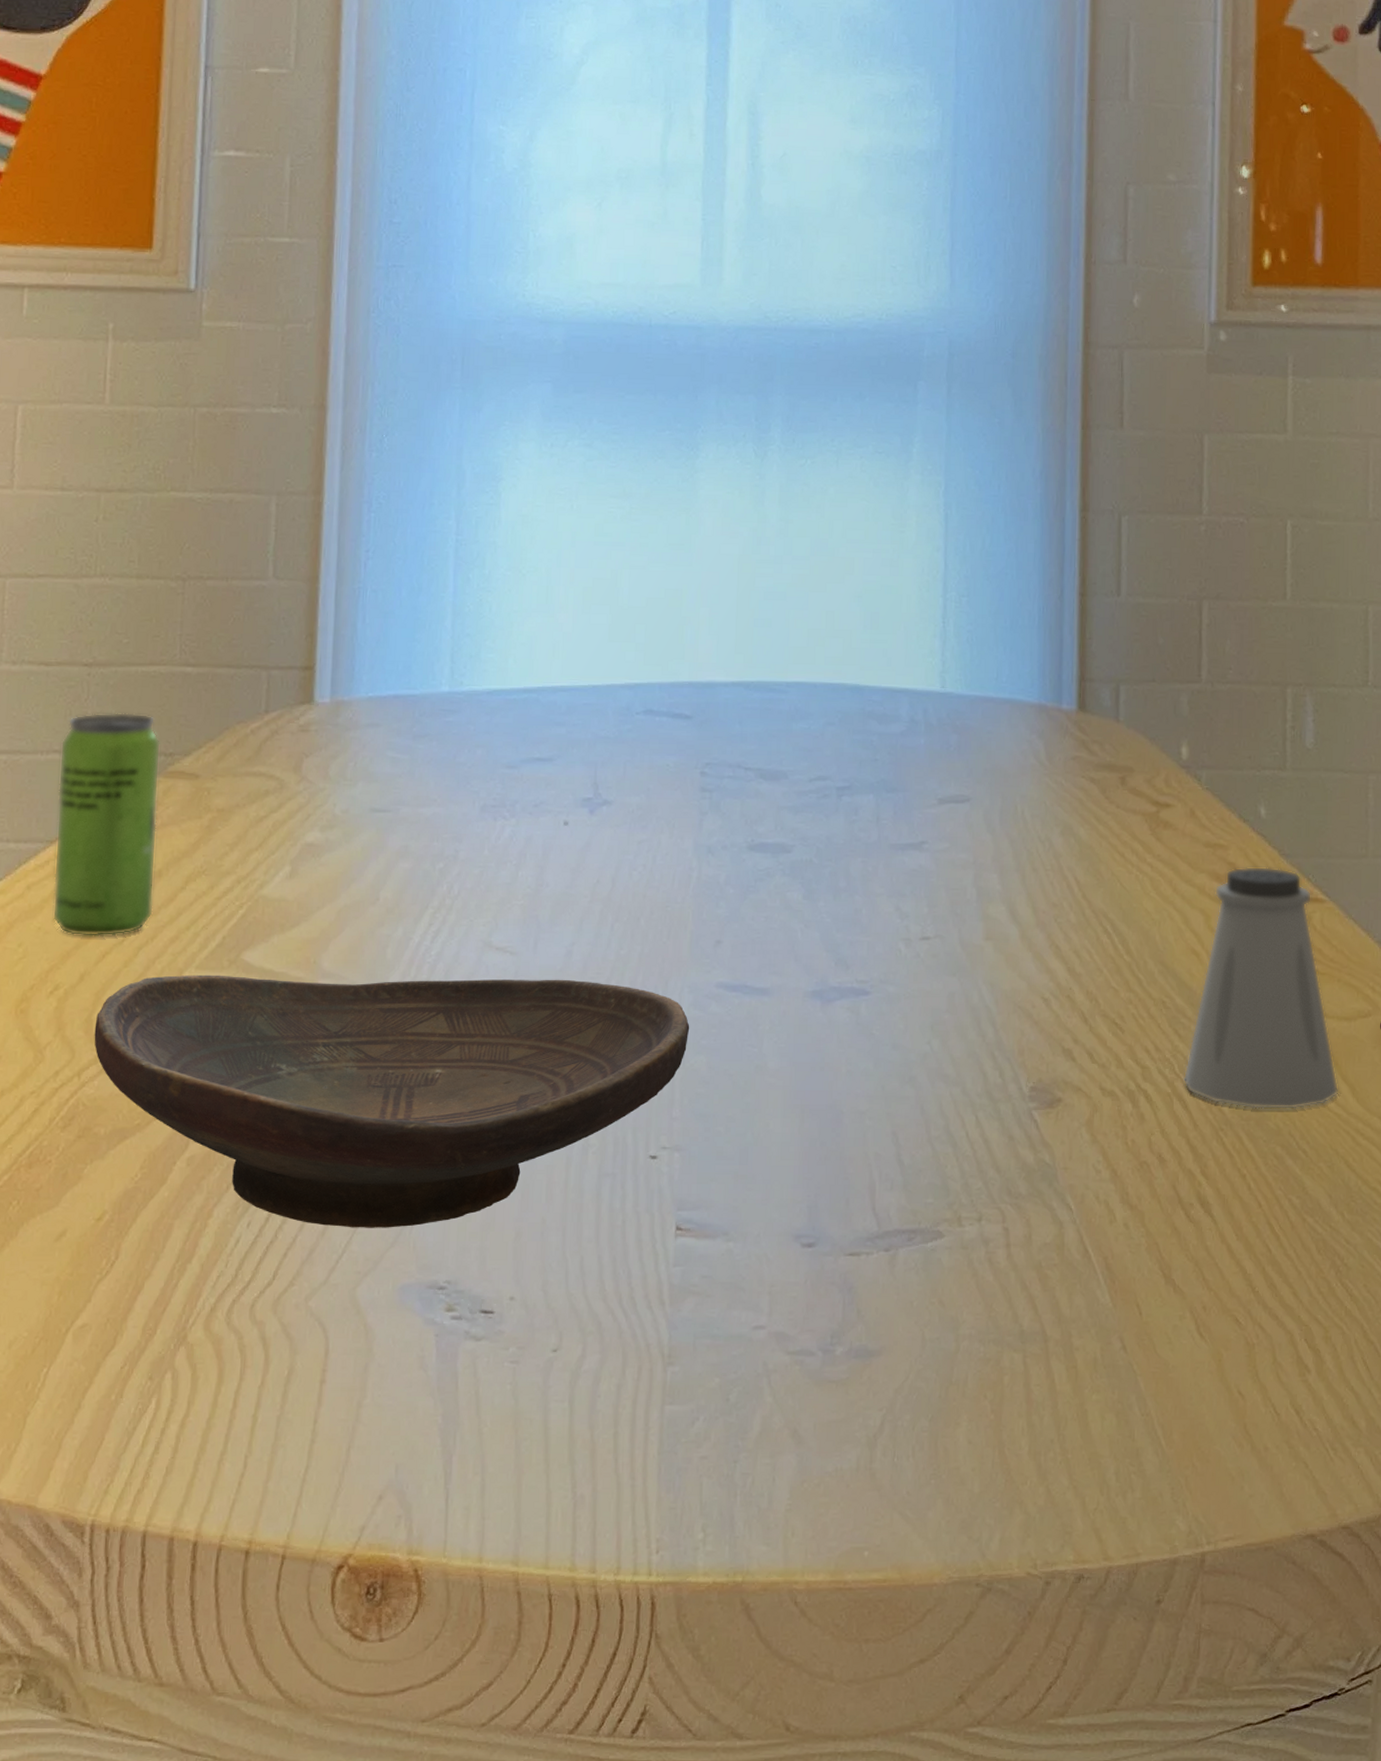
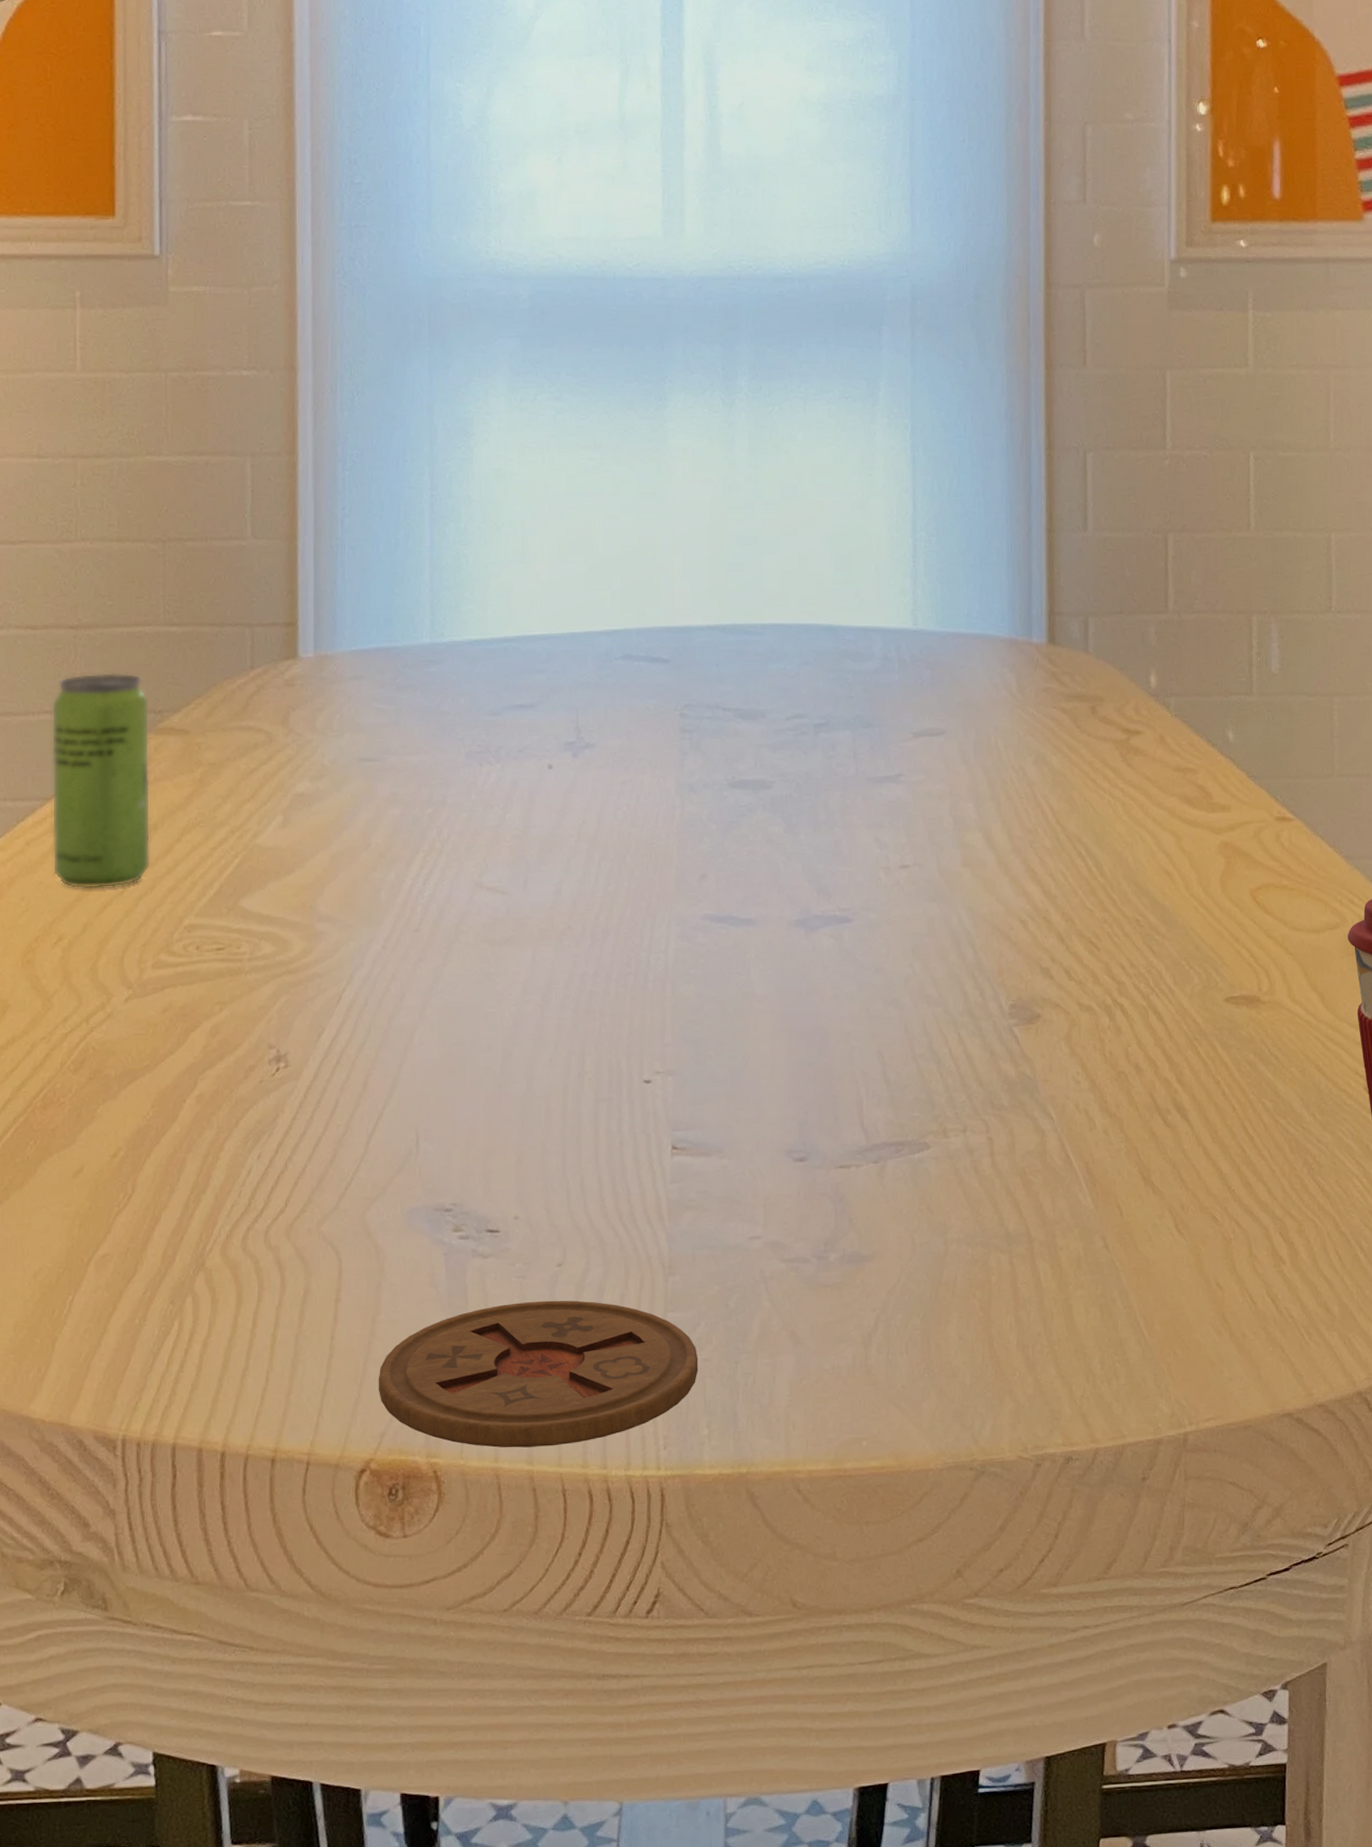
decorative bowl: present [94,974,690,1228] -> none [100,916,678,1157]
coaster: none [360,1388,696,1547] -> present [378,1300,699,1448]
saltshaker: present [1183,866,1339,1110] -> none [1158,788,1309,1020]

